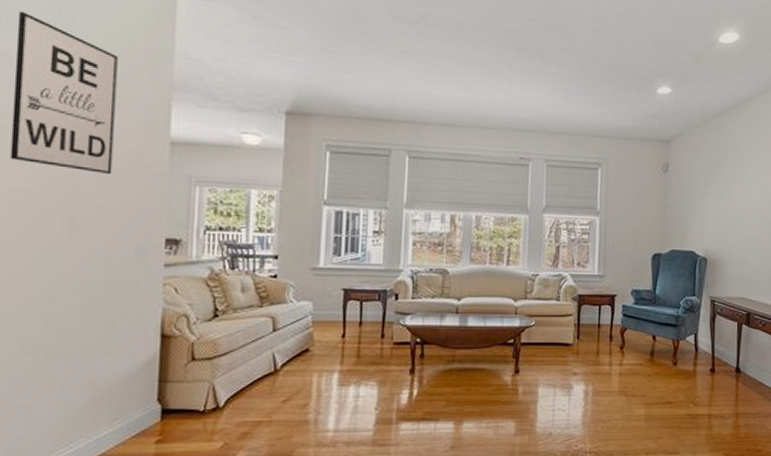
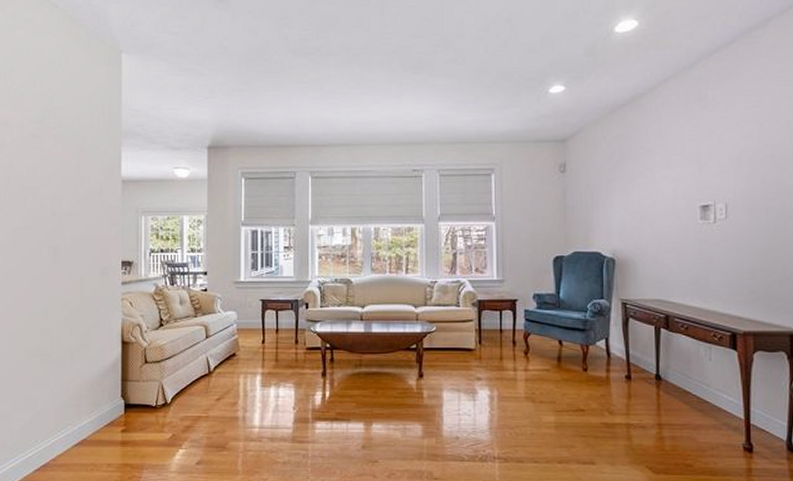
wall art: present [10,10,118,175] -> none [13,87,82,211]

